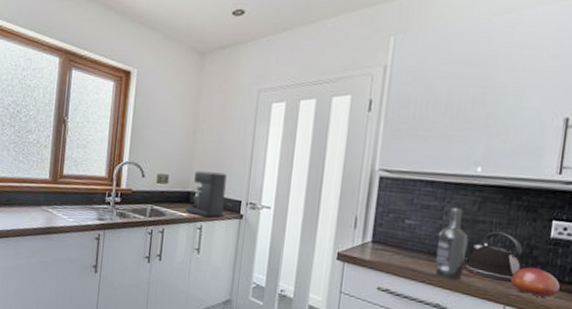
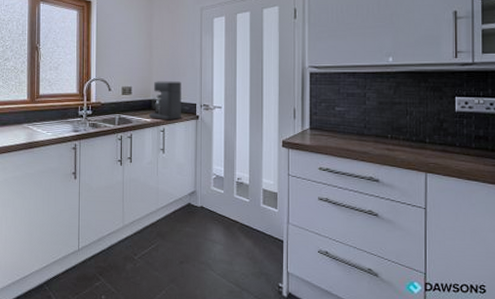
wine bottle: present [434,207,469,282] -> none [364,93,389,156]
kettle: present [466,230,524,282] -> none [390,109,437,152]
fruit: present [511,267,560,298] -> none [429,138,469,163]

